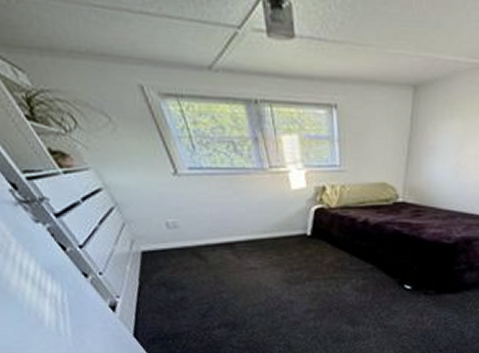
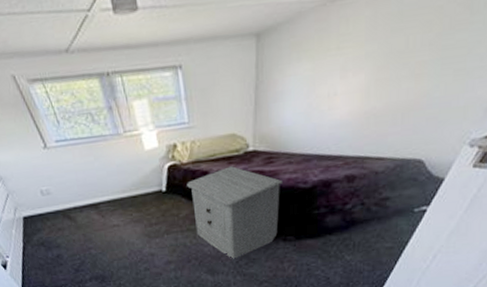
nightstand: none [333,216,428,312] -> present [187,166,283,260]

